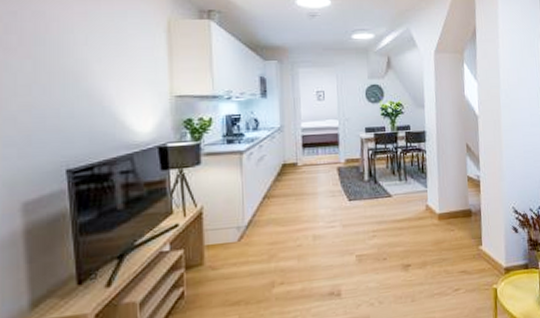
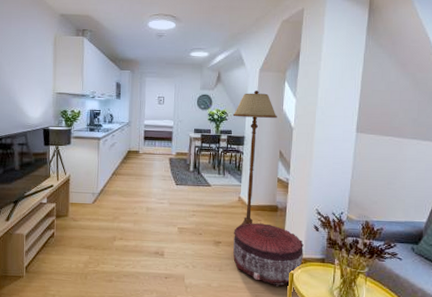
floor lamp: none [409,76,460,240] -> present [232,91,277,226]
pouf: none [424,232,505,308] -> present [233,222,304,287]

